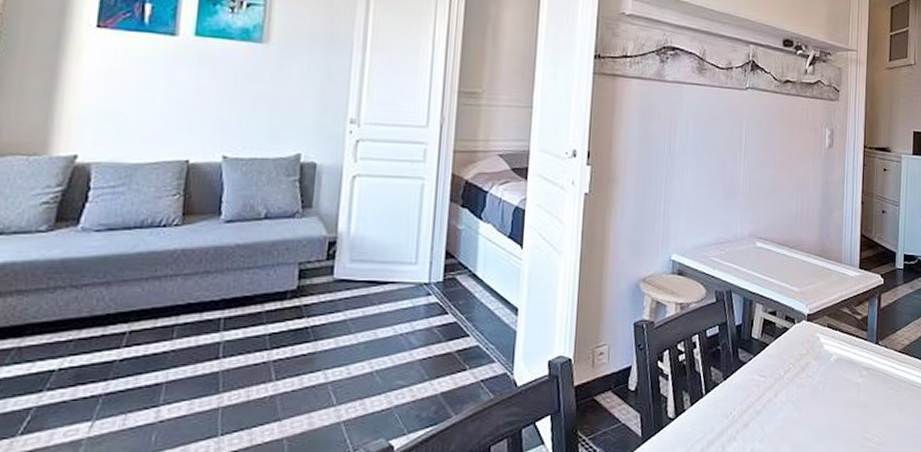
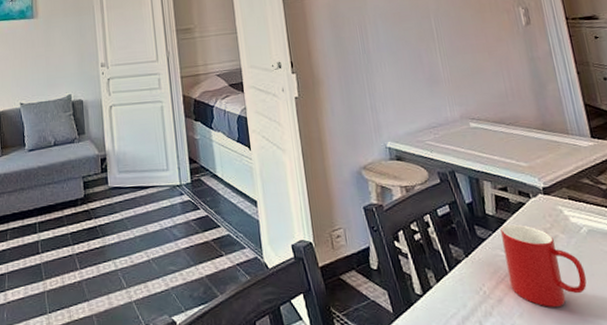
cup: none [759,349,826,432] -> present [500,224,587,307]

